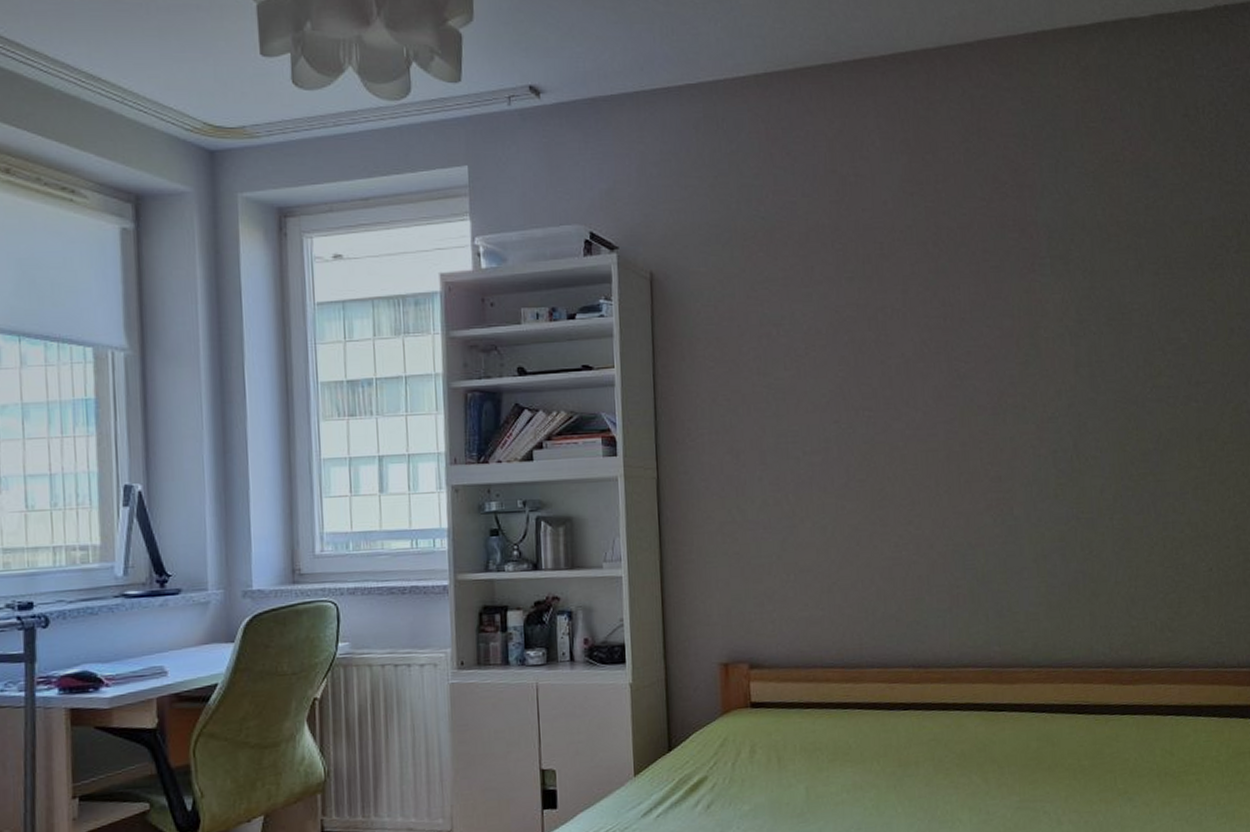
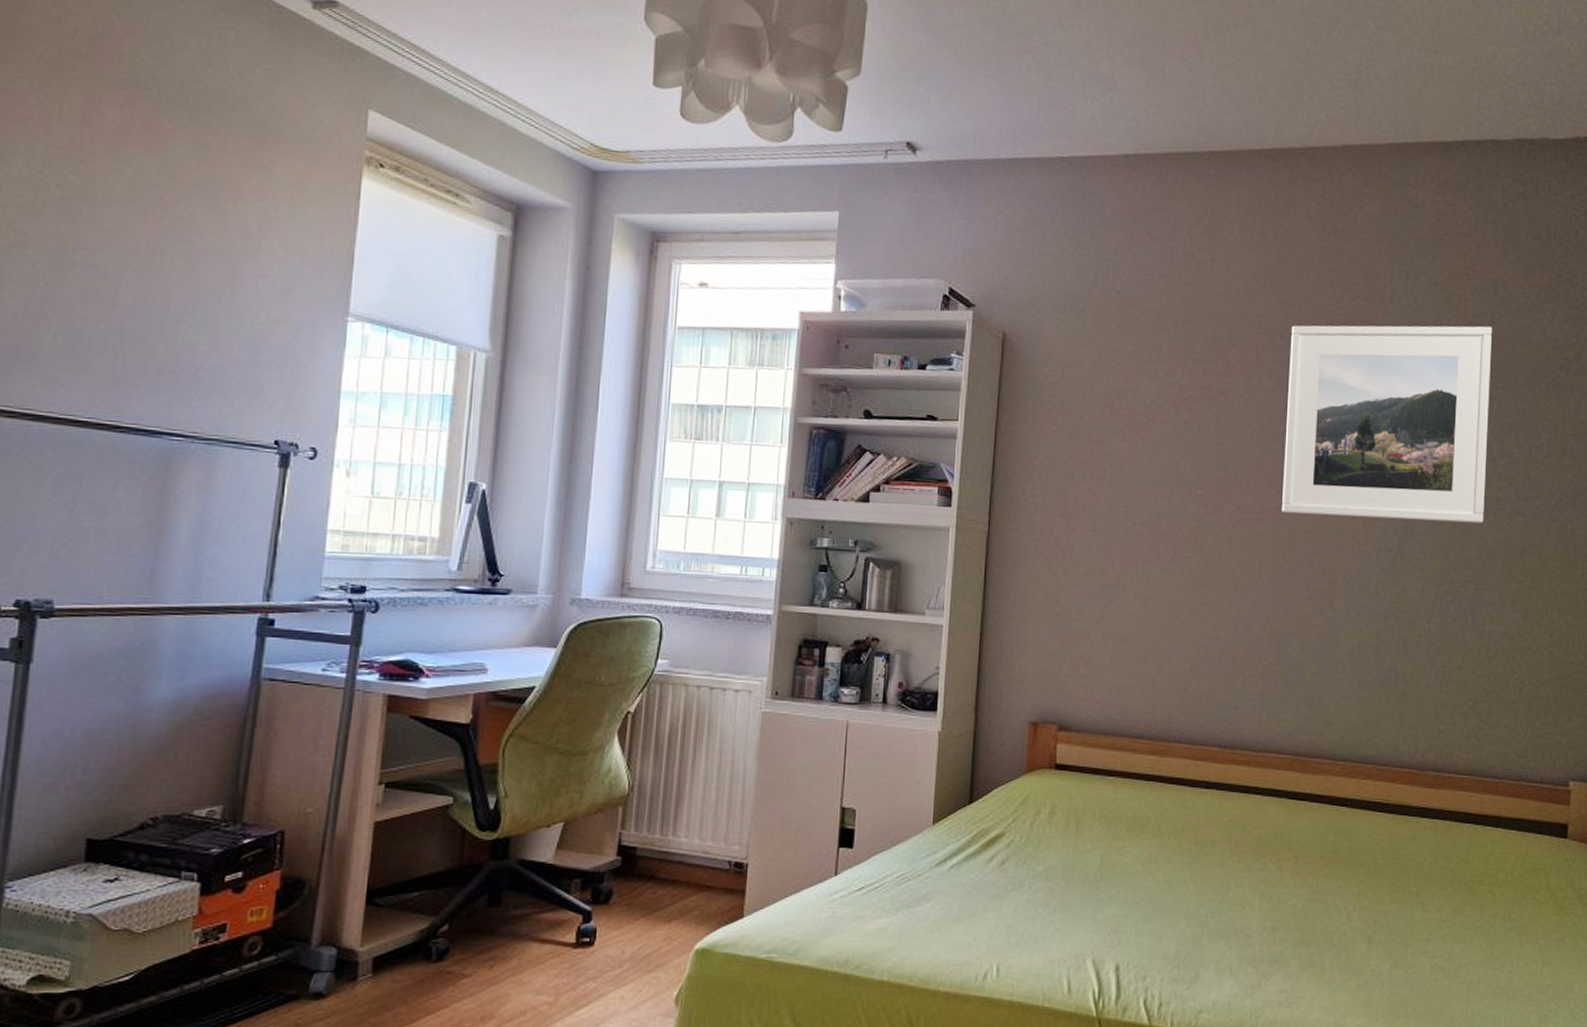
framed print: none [943,211,1157,426] -> present [1282,325,1492,524]

